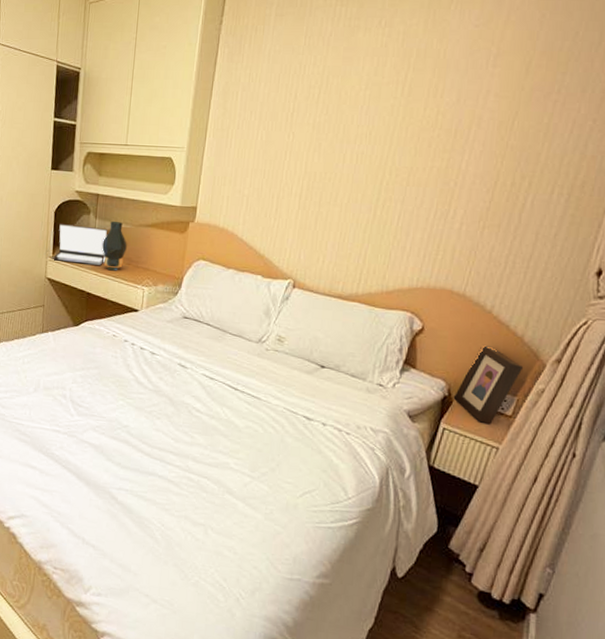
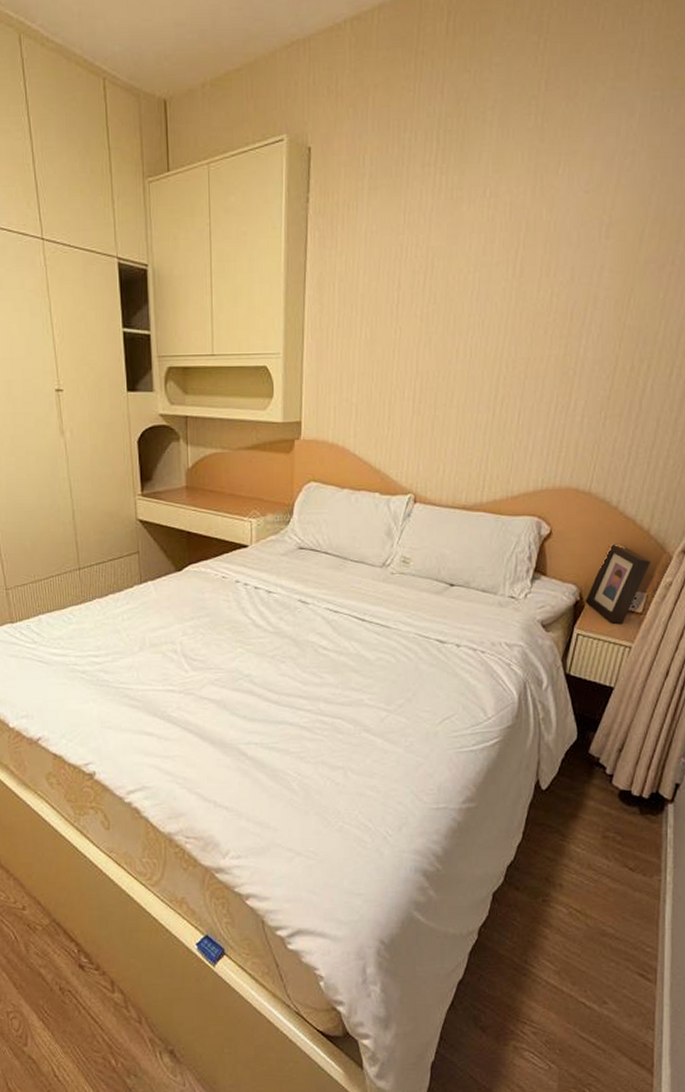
laptop: present [51,224,108,265] -> none [140,455,203,499]
vase: present [101,222,128,271] -> none [197,447,228,504]

